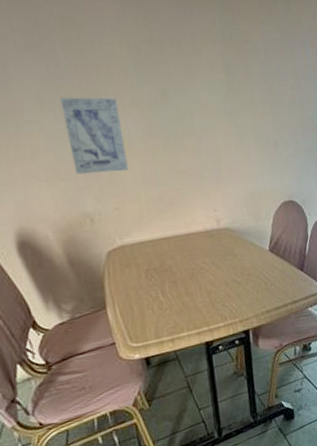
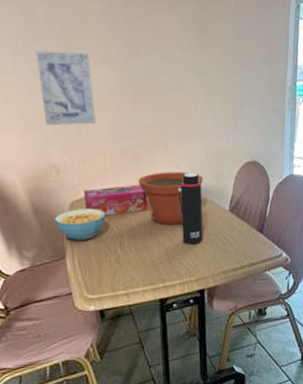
cereal bowl: none [91,256,146,290] -> present [54,208,106,241]
tissue box: none [120,229,188,264] -> present [83,184,148,216]
plant pot: none [176,214,242,269] -> present [138,171,204,226]
water bottle: none [216,215,245,287] -> present [177,173,203,245]

